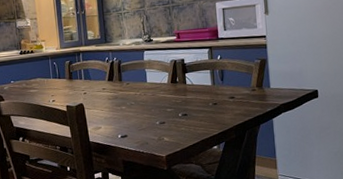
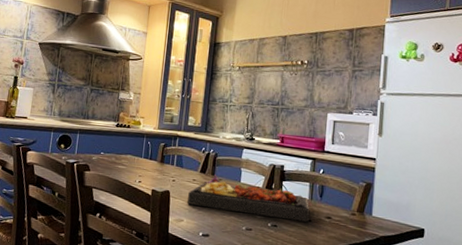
food platter: none [101,80,215,112] -> present [187,174,310,222]

